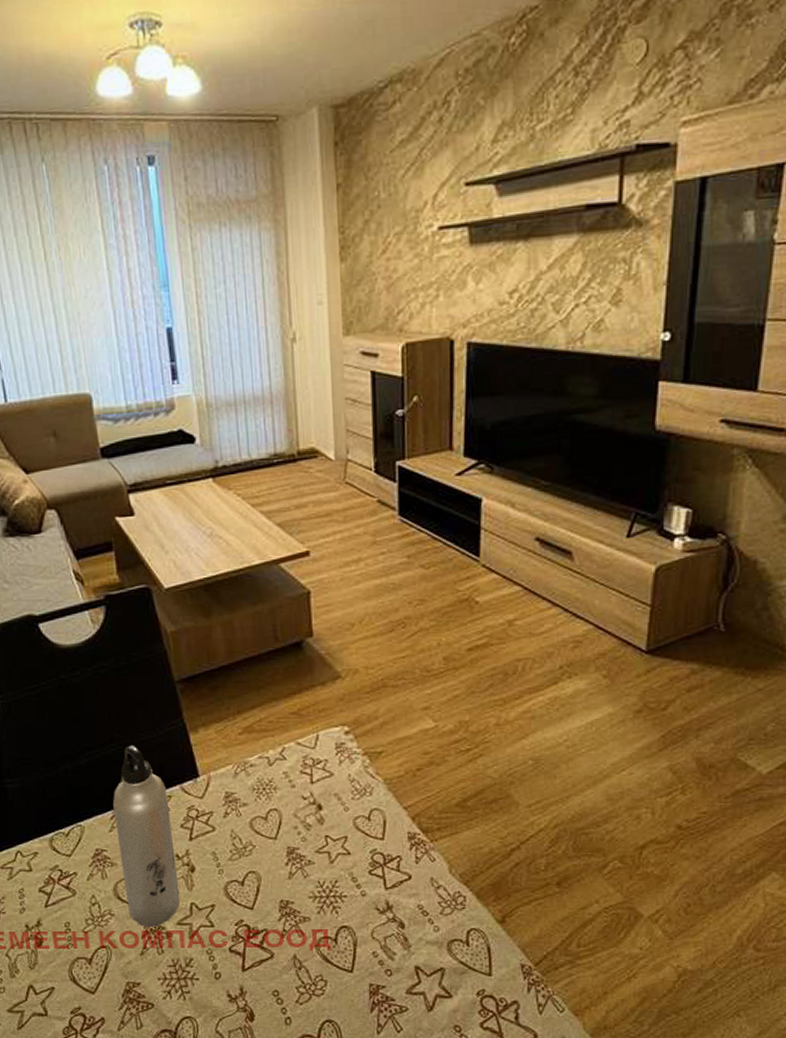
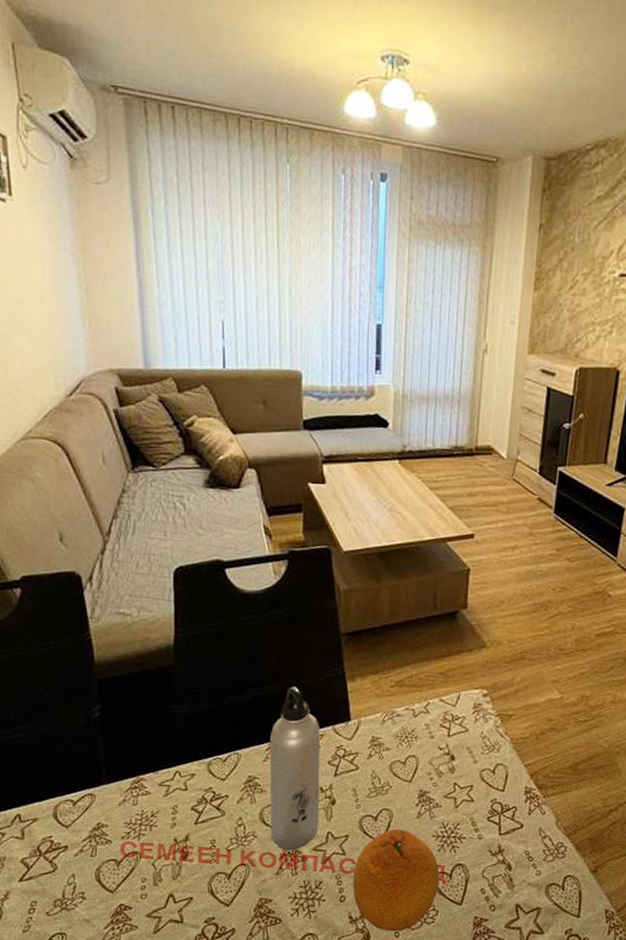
fruit: none [226,893,324,1008] -> present [353,829,440,932]

